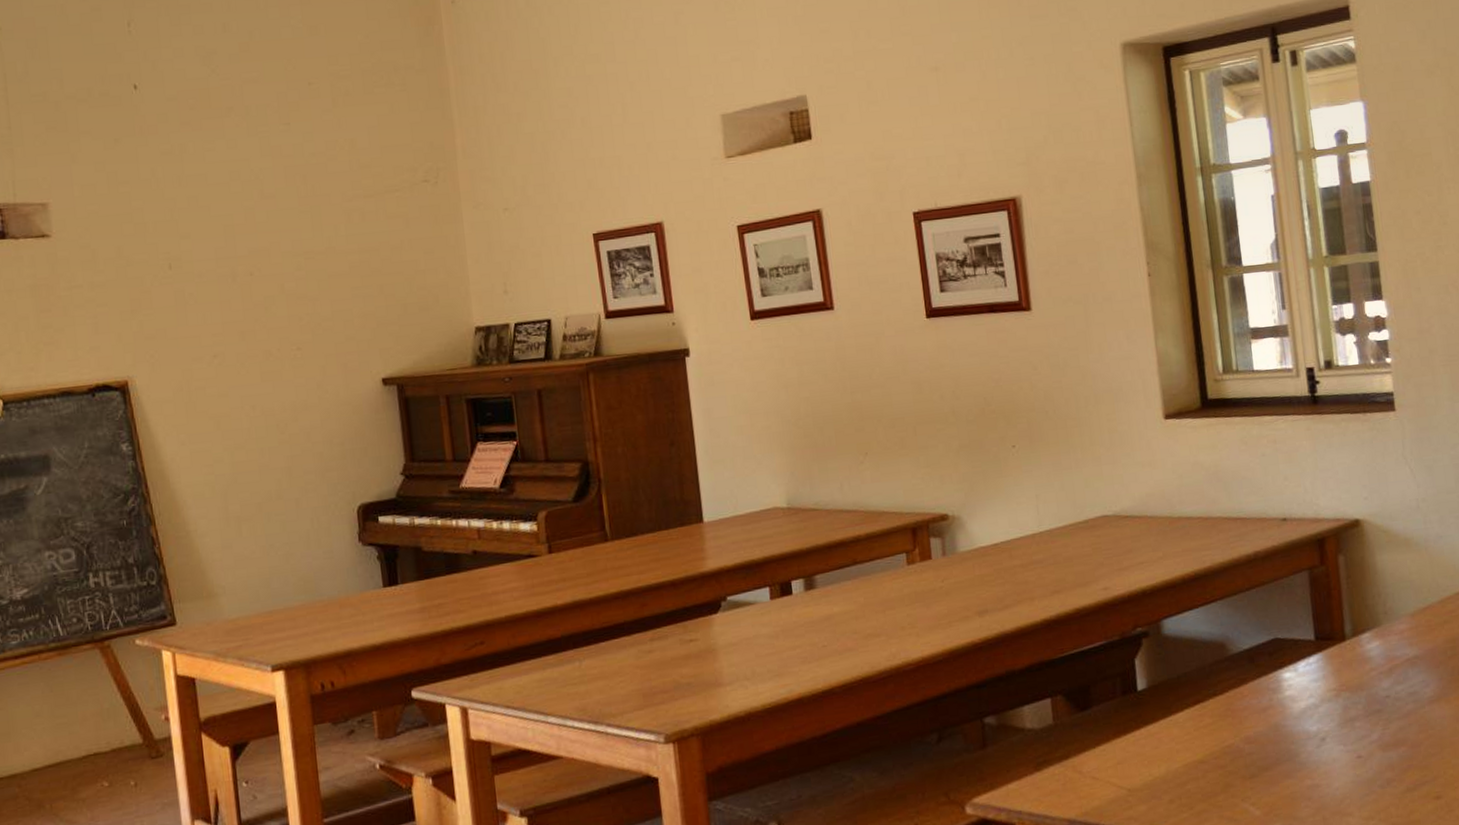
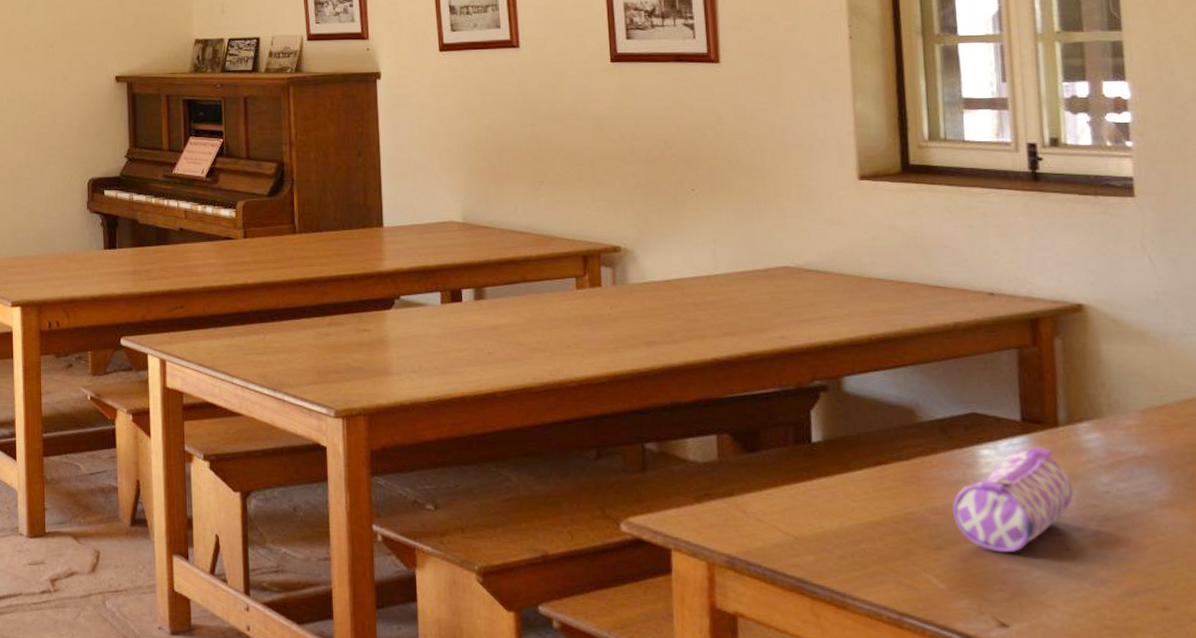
pencil case: none [1262,661,1361,771] -> present [952,445,1073,553]

